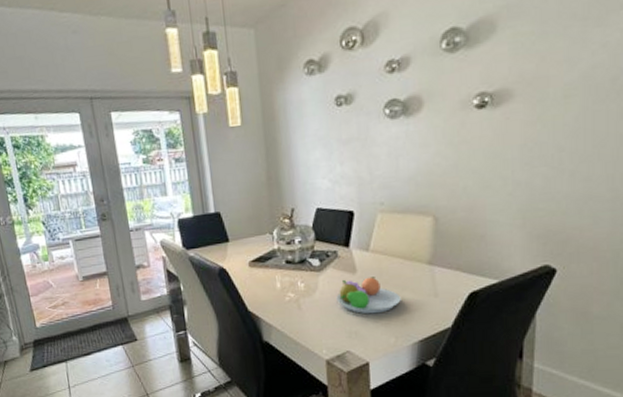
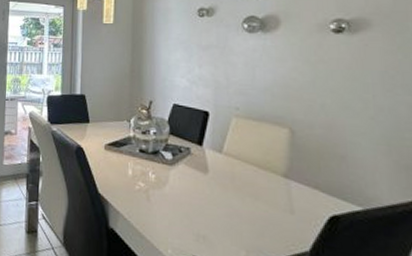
fruit bowl: present [336,277,401,314] -> none [186,177,254,221]

